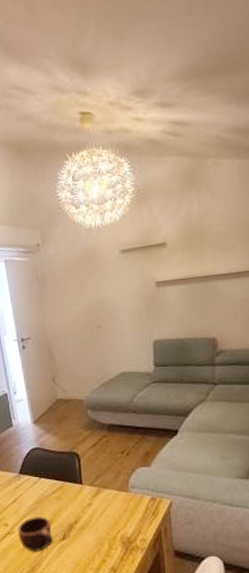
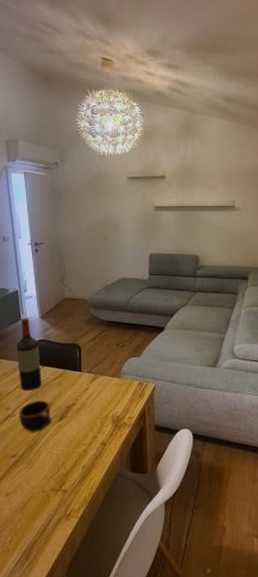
wine bottle: none [10,423,40,506] -> present [16,318,42,391]

